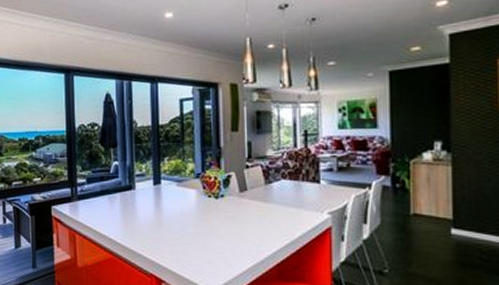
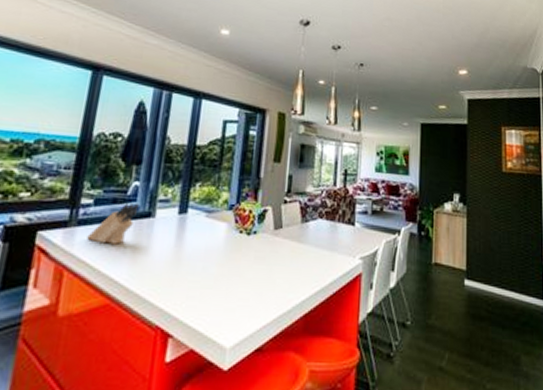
knife block: none [87,179,121,213] -> present [87,203,139,245]

